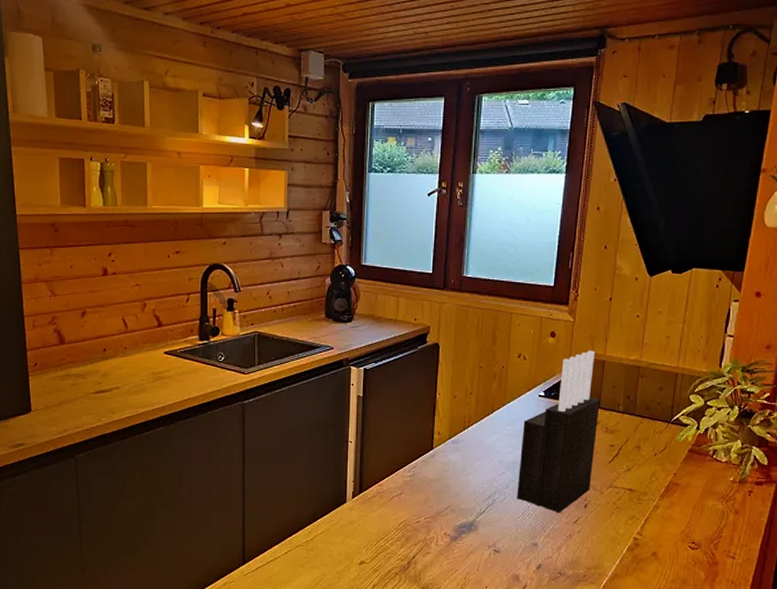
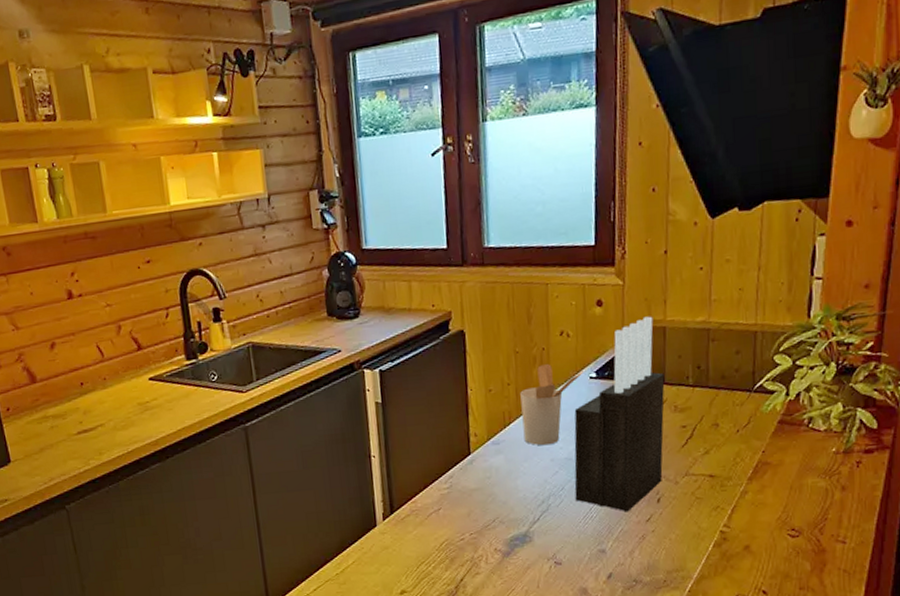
utensil holder: none [479,379,534,449] -> present [520,363,583,446]

